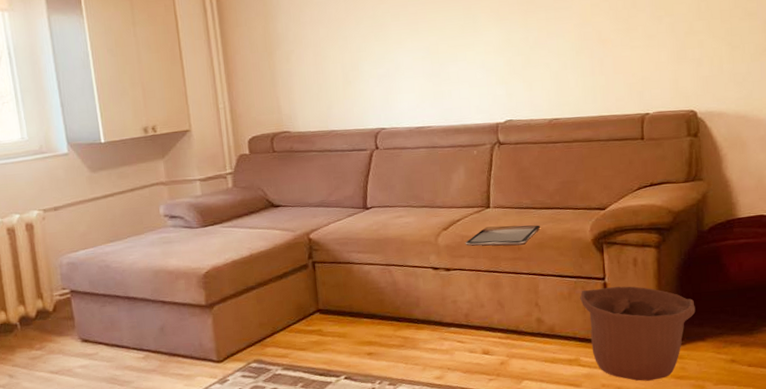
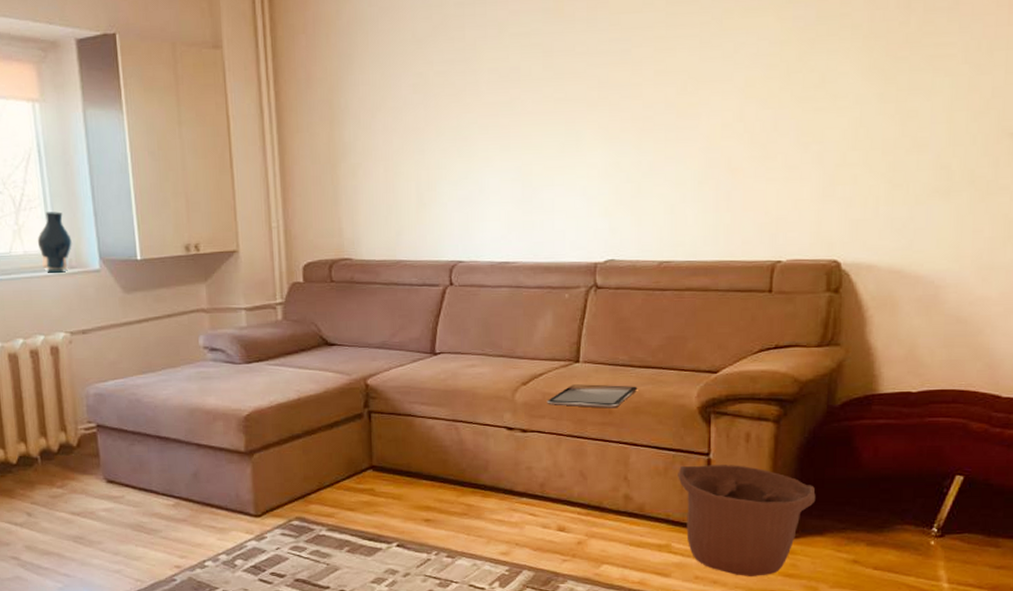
vase: none [10,105,42,160] -> present [37,211,72,274]

